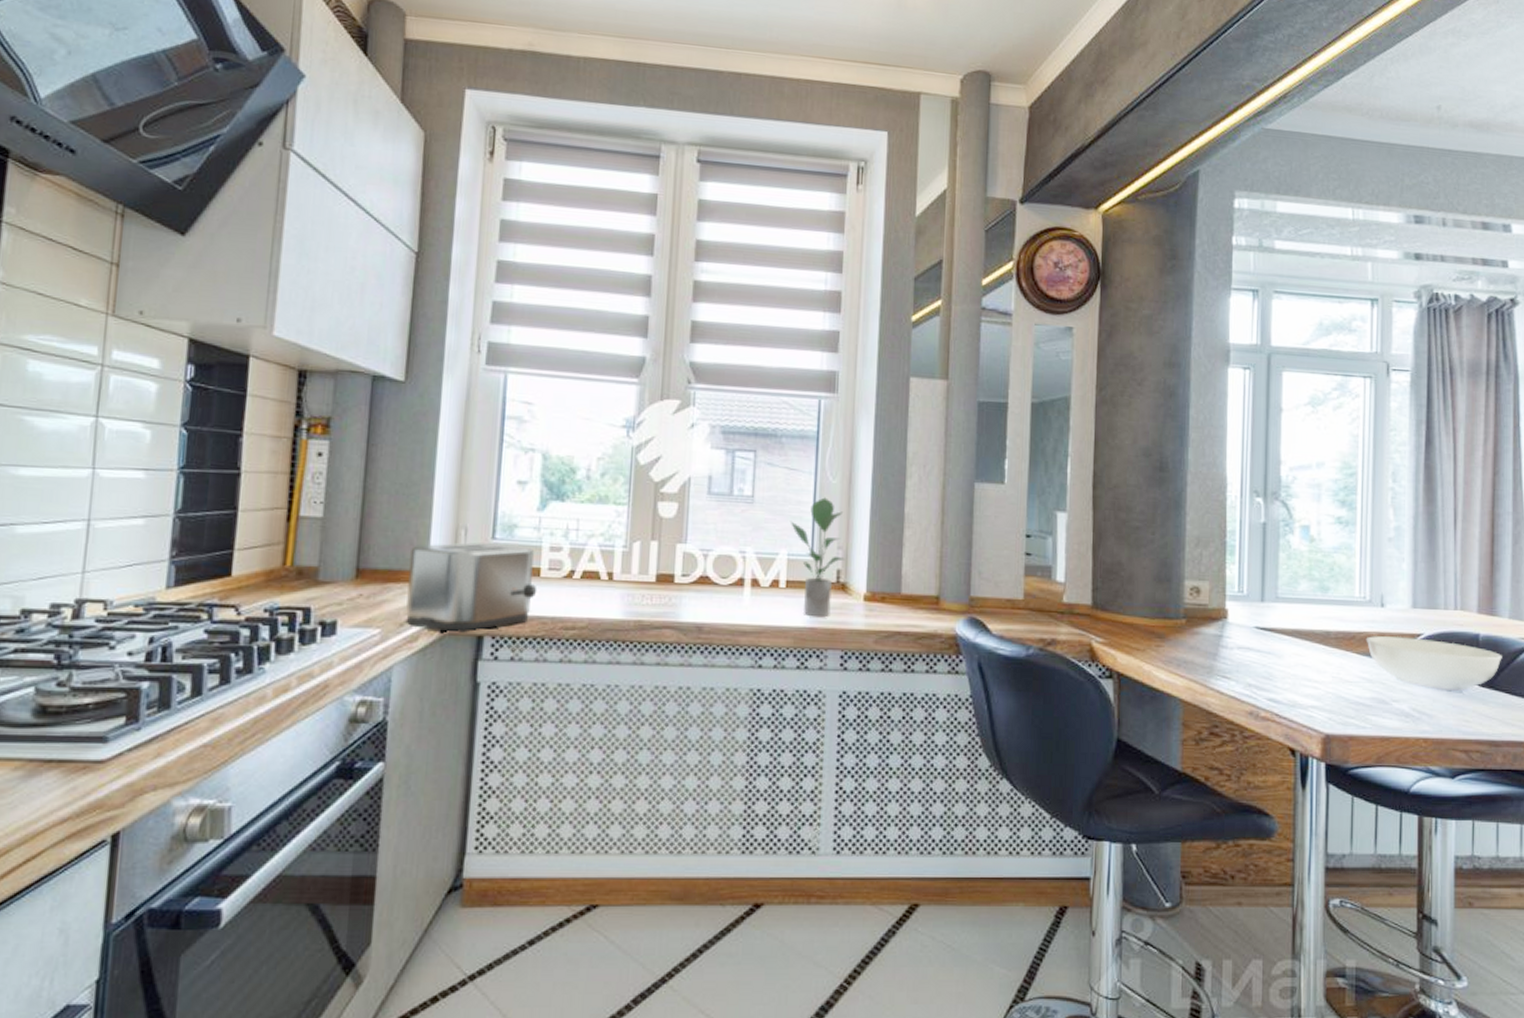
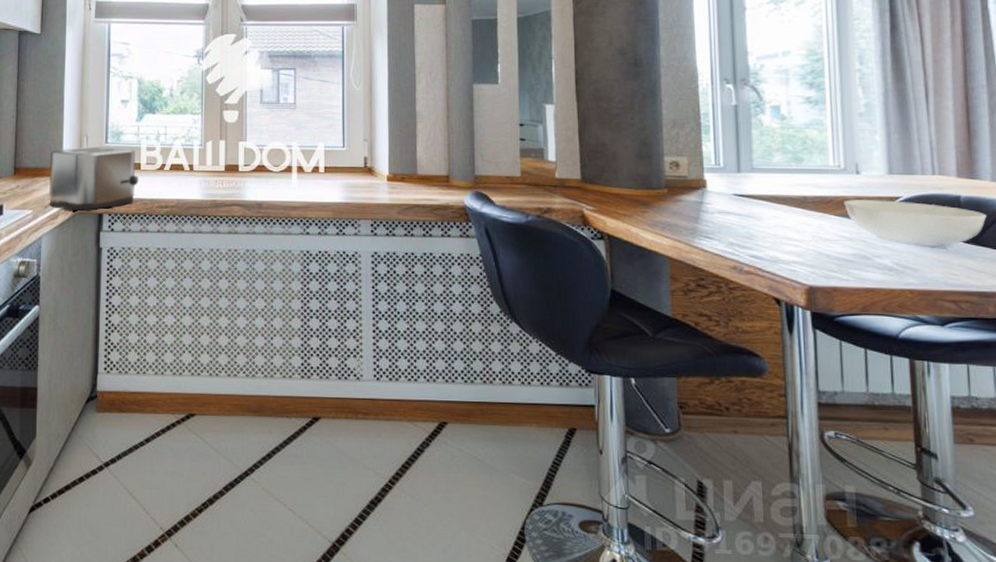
potted plant: present [791,497,846,618] -> none [325,101,371,195]

